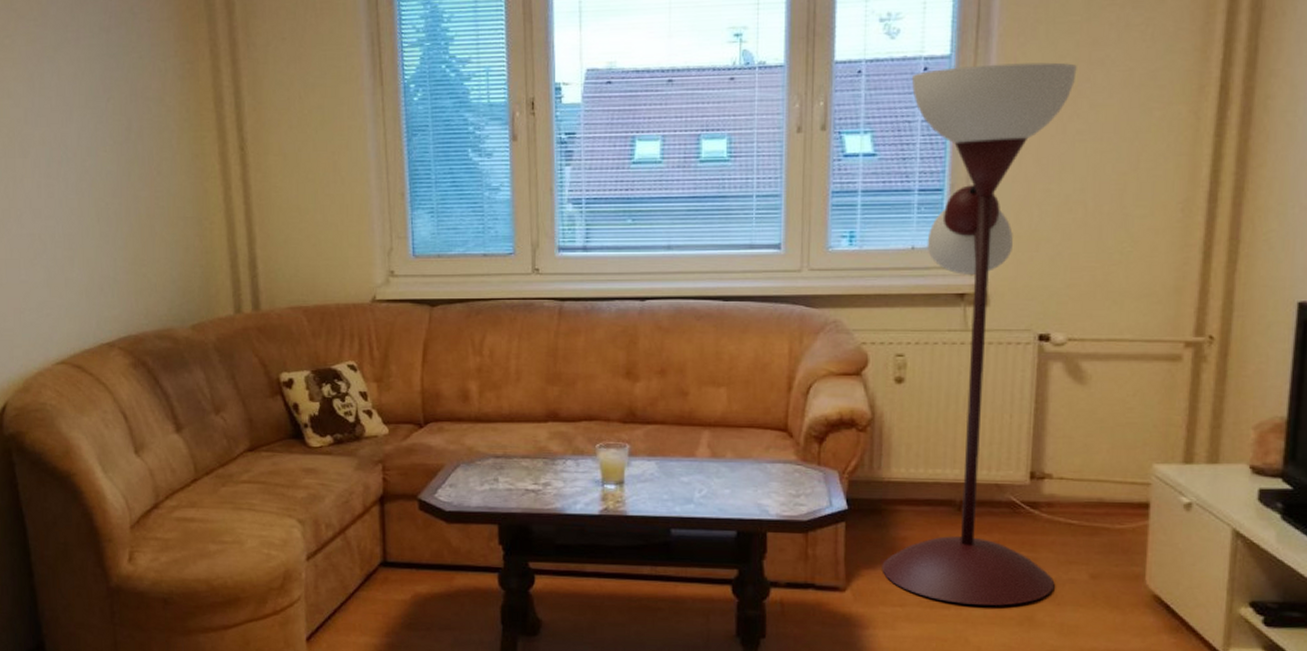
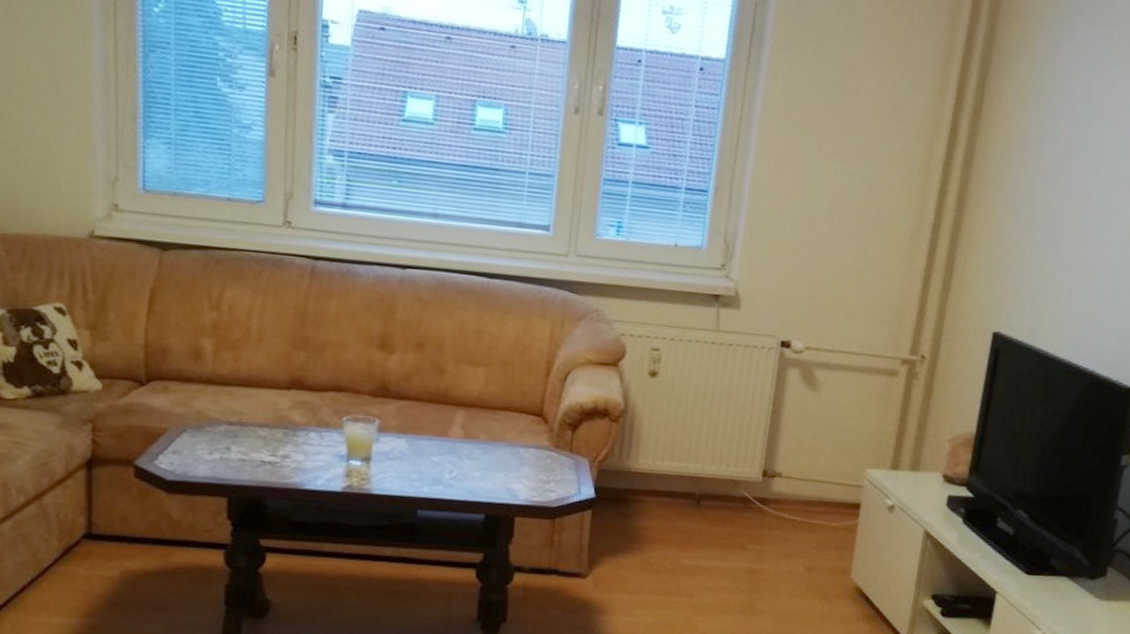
floor lamp: present [881,62,1077,606] -> none [622,71,835,595]

